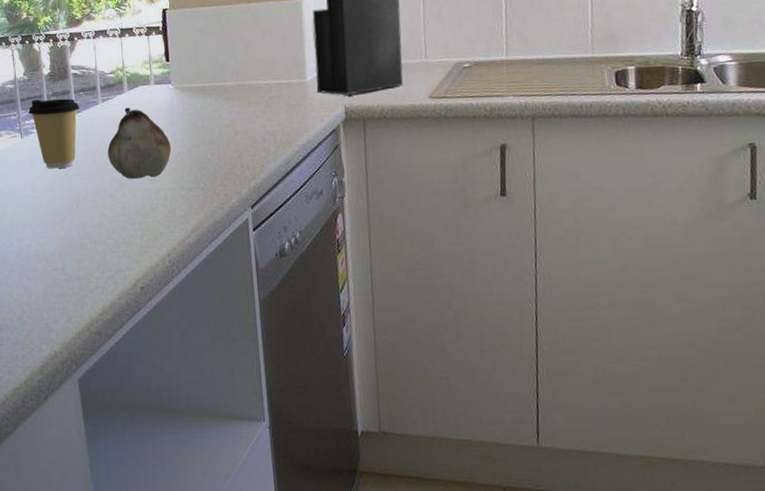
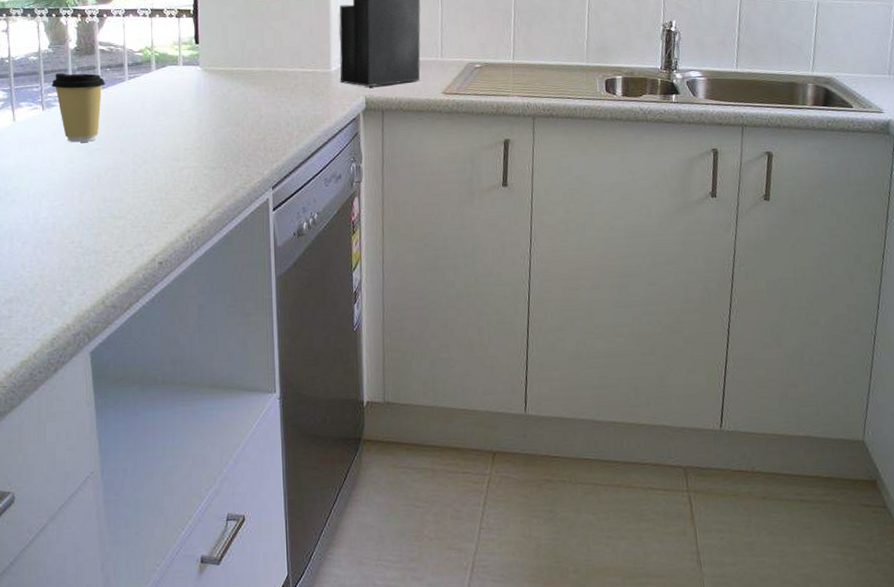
fruit: present [107,107,172,179] -> none [132,86,197,157]

